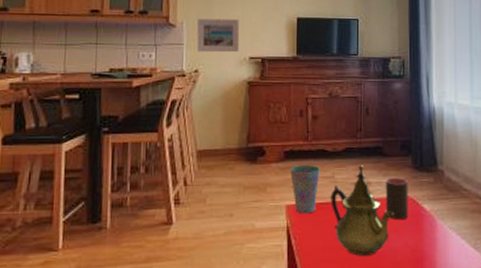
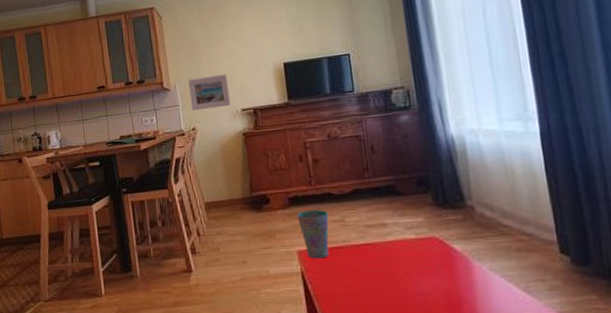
teapot: present [330,165,394,256] -> none [343,206,418,301]
cup: present [386,177,408,220] -> none [404,216,436,263]

